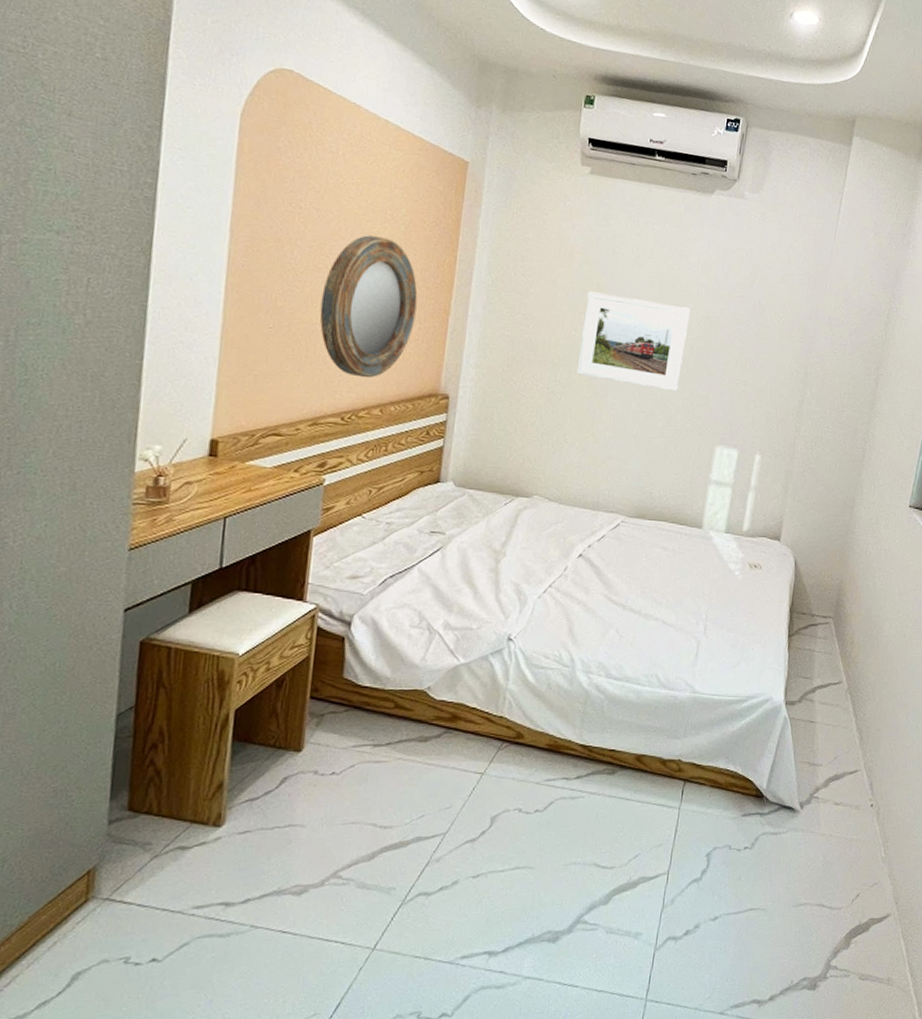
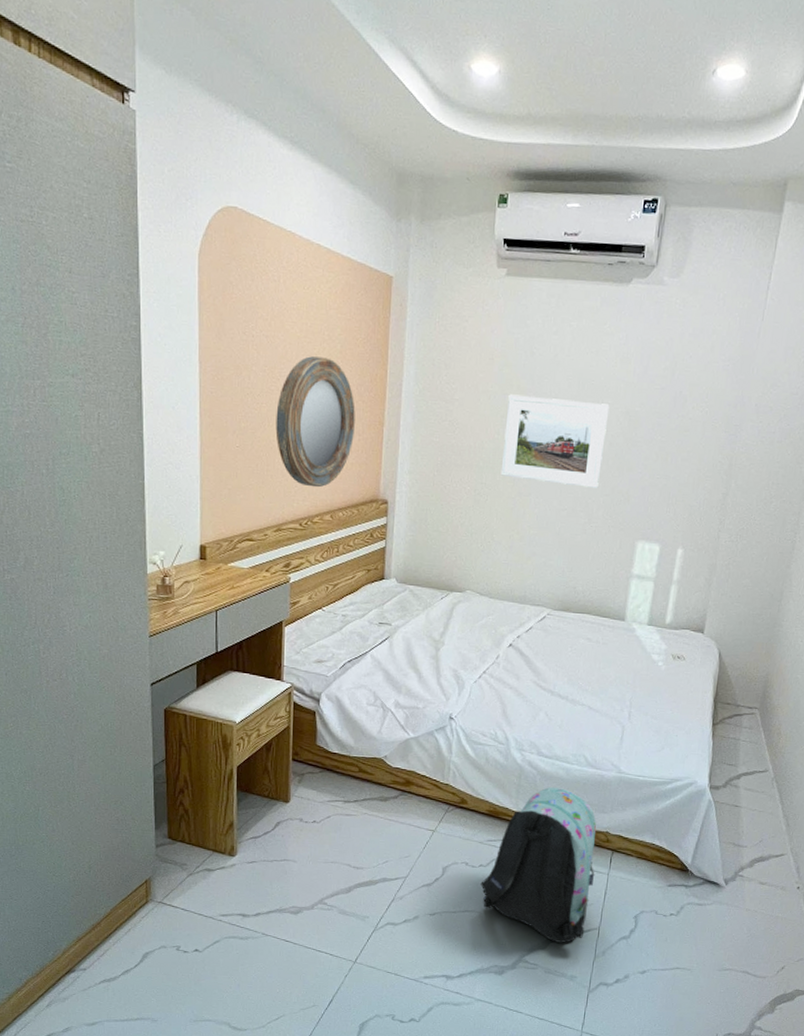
backpack: none [535,712,668,896] -> present [480,786,596,944]

